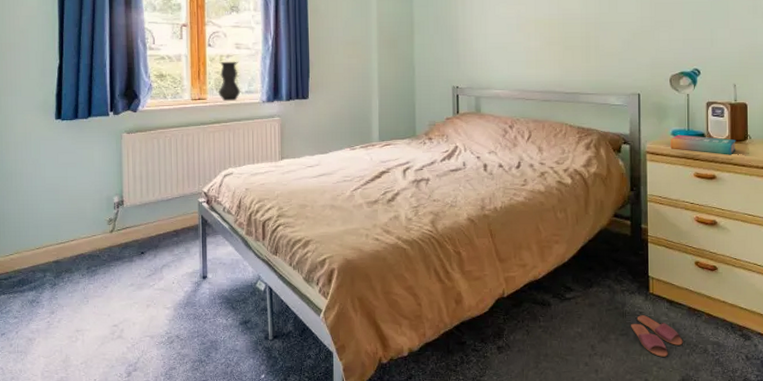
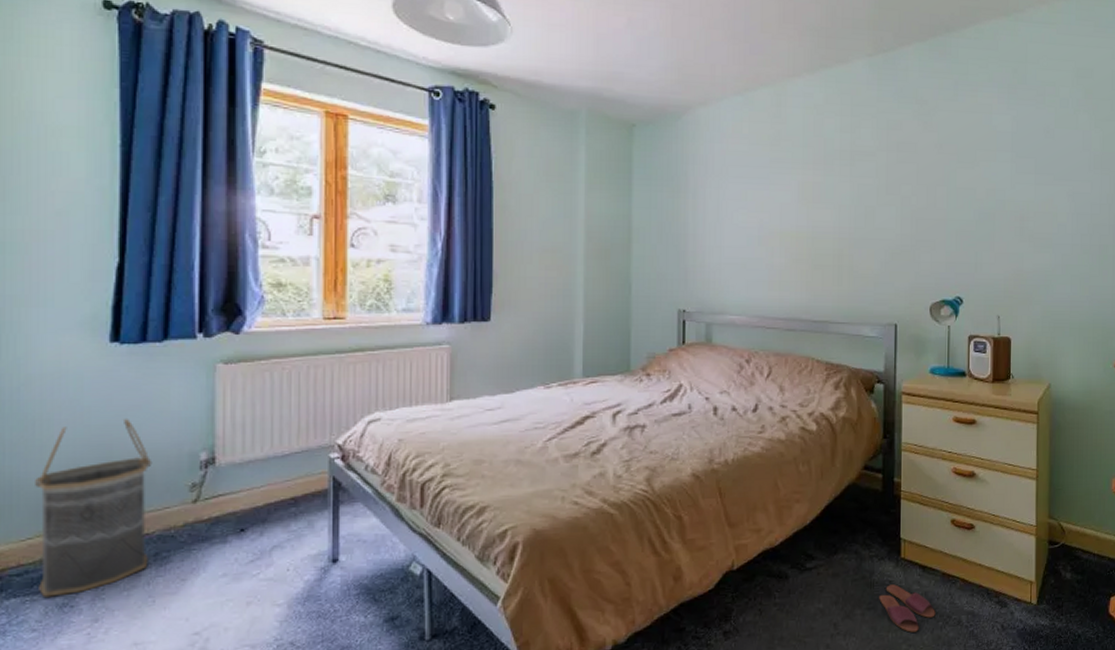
basket: none [13,172,84,295] -> present [35,418,152,597]
vase: present [219,61,240,101] -> none [364,268,395,321]
book: present [670,134,736,155] -> none [928,372,998,397]

